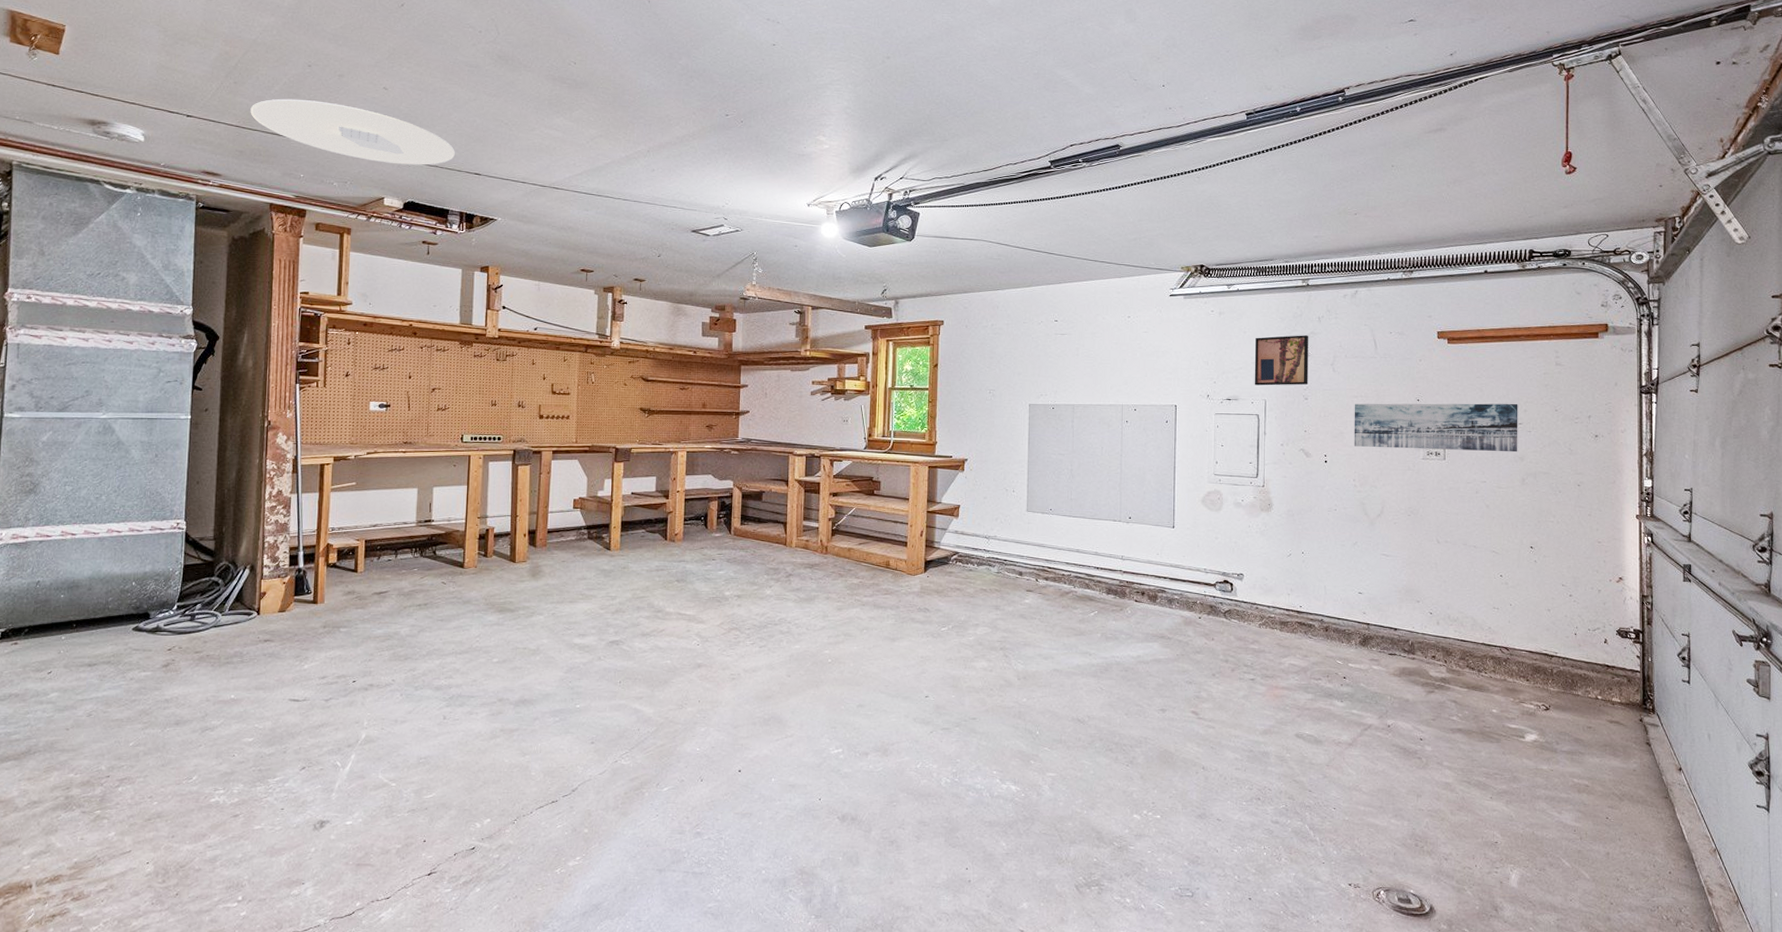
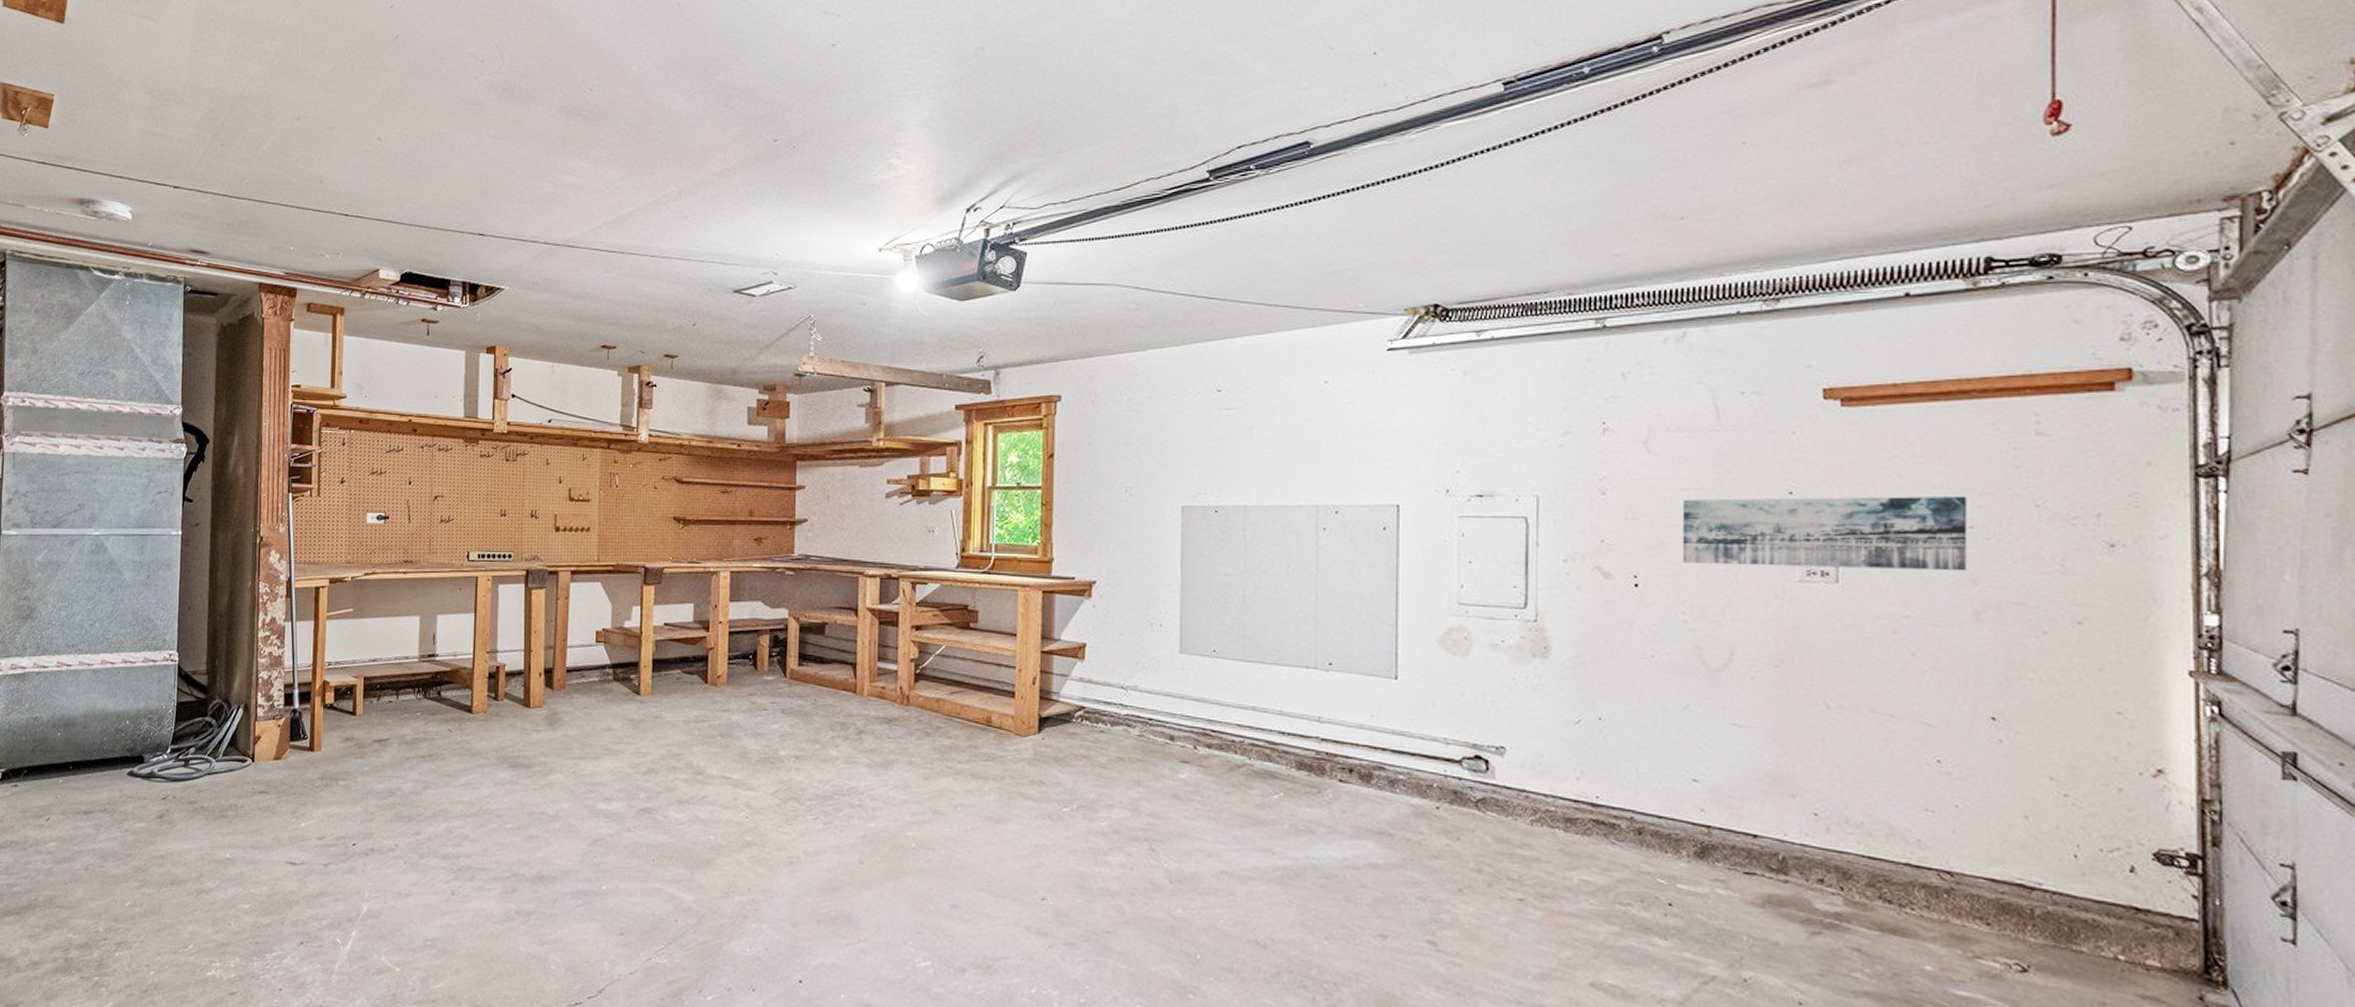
ceiling light: present [250,98,455,165] -> none [237,158,456,229]
wall art: present [1254,335,1309,386] -> none [1519,400,1607,475]

